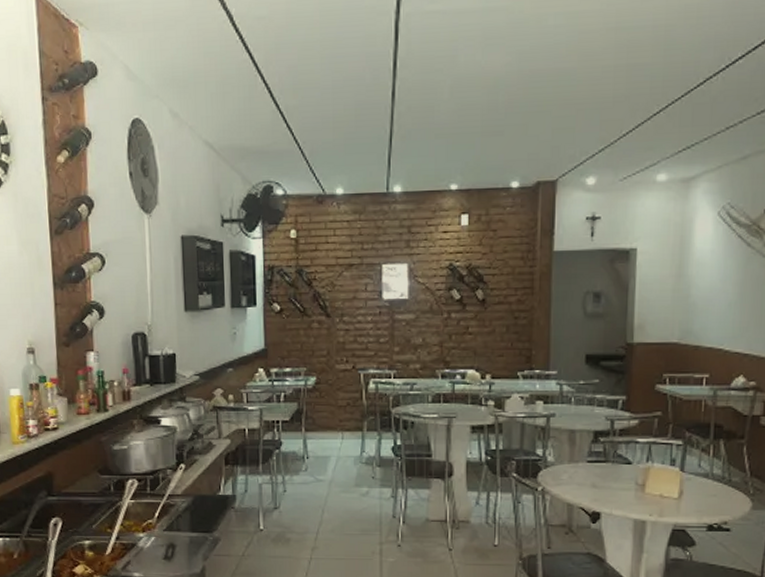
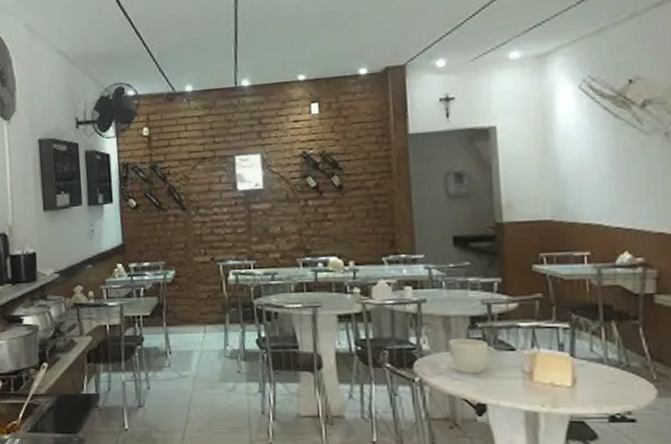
cup: none [572,451,616,484] -> present [448,338,498,374]

